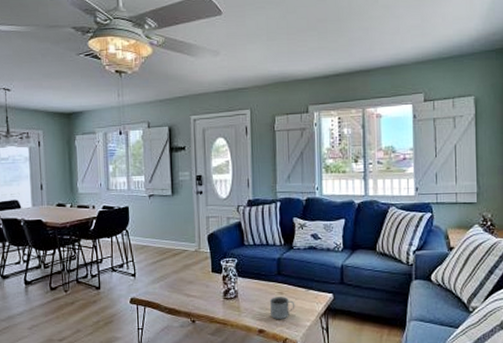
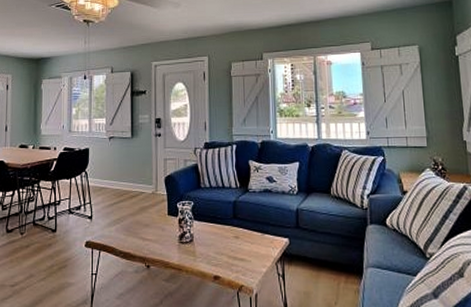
mug: present [269,297,295,319] -> none [225,241,251,265]

